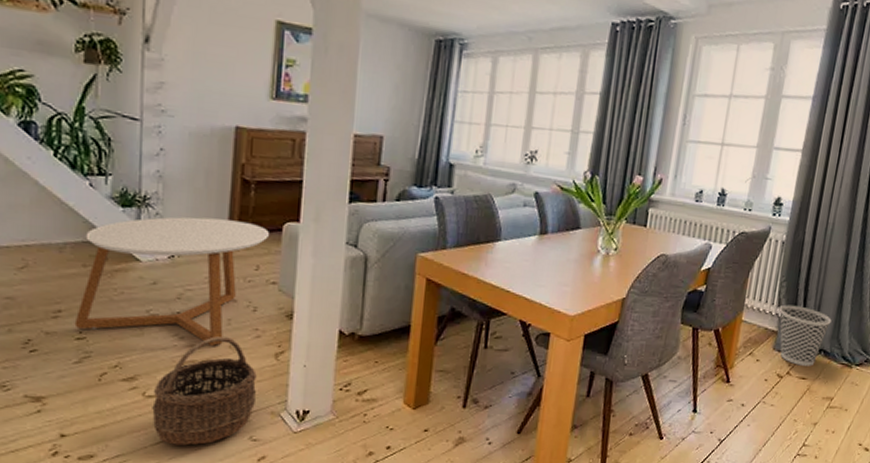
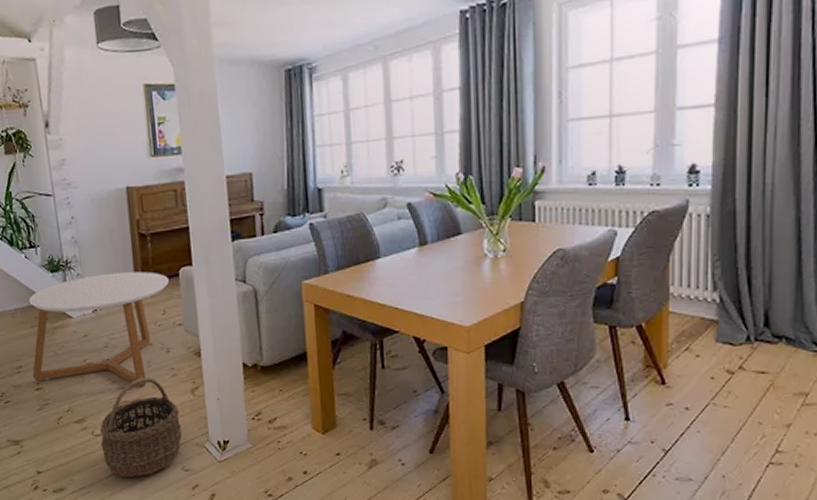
wastebasket: present [779,304,832,366] -> none [715,287,790,358]

